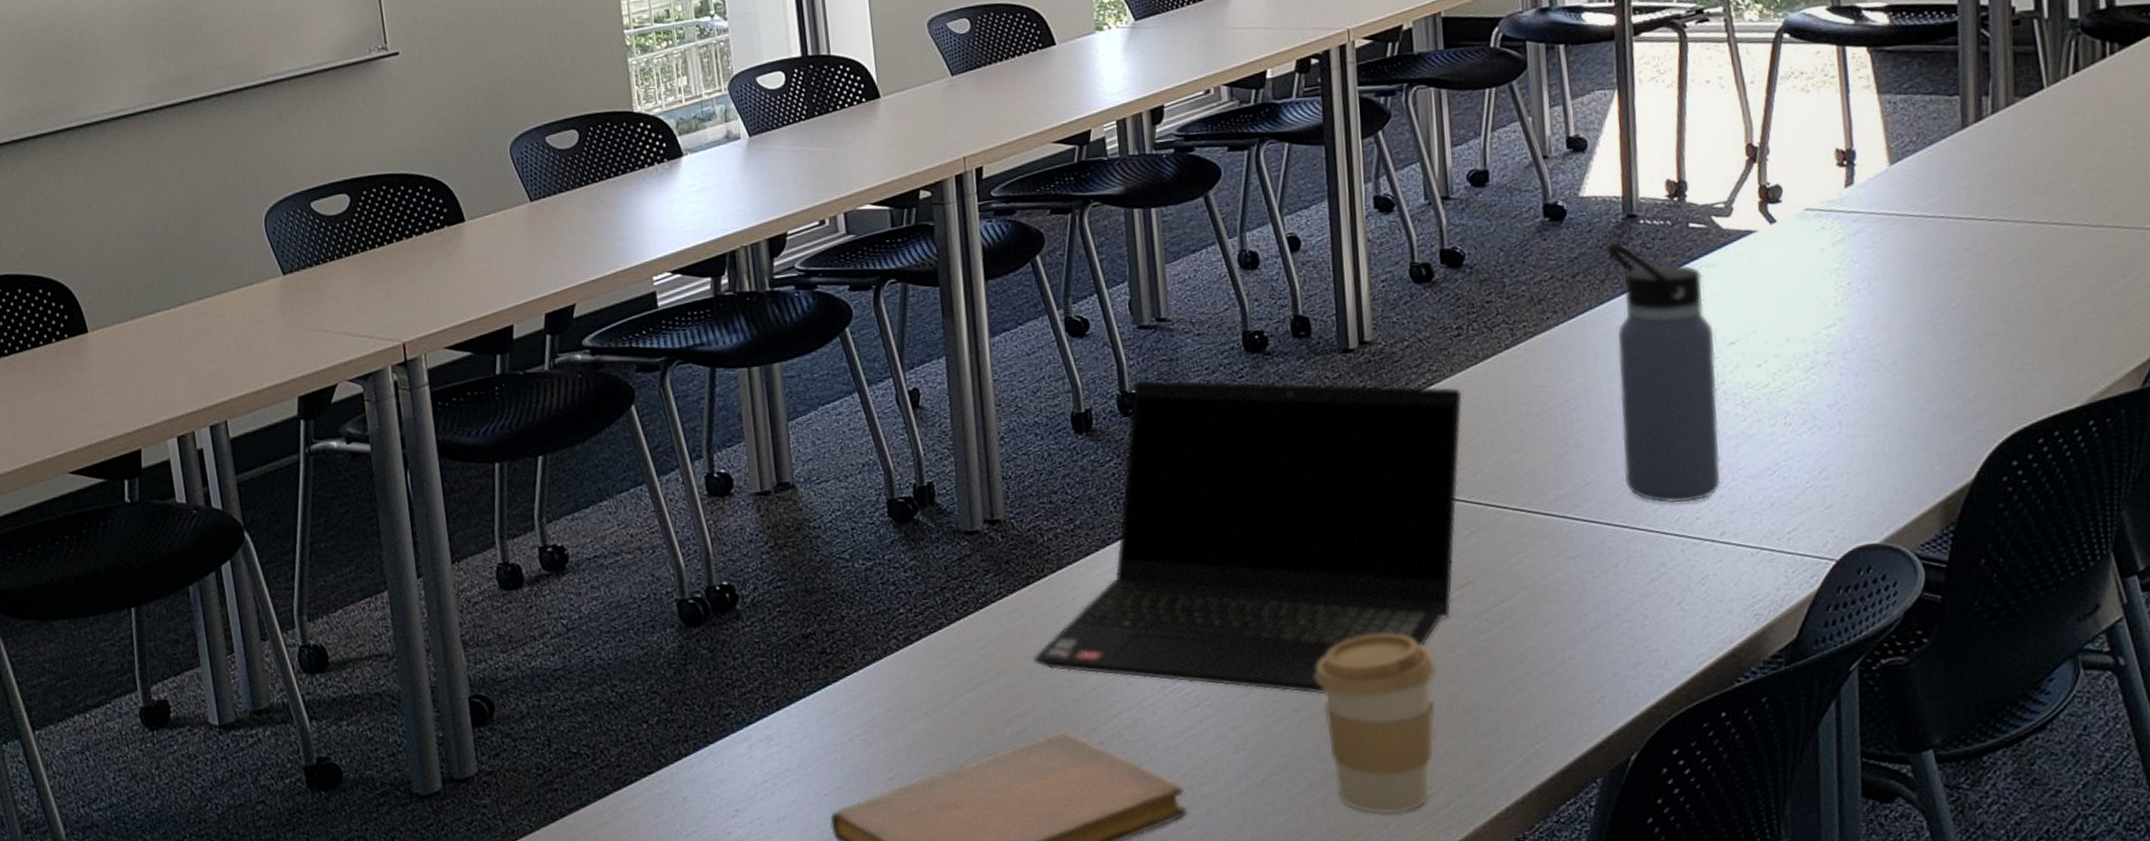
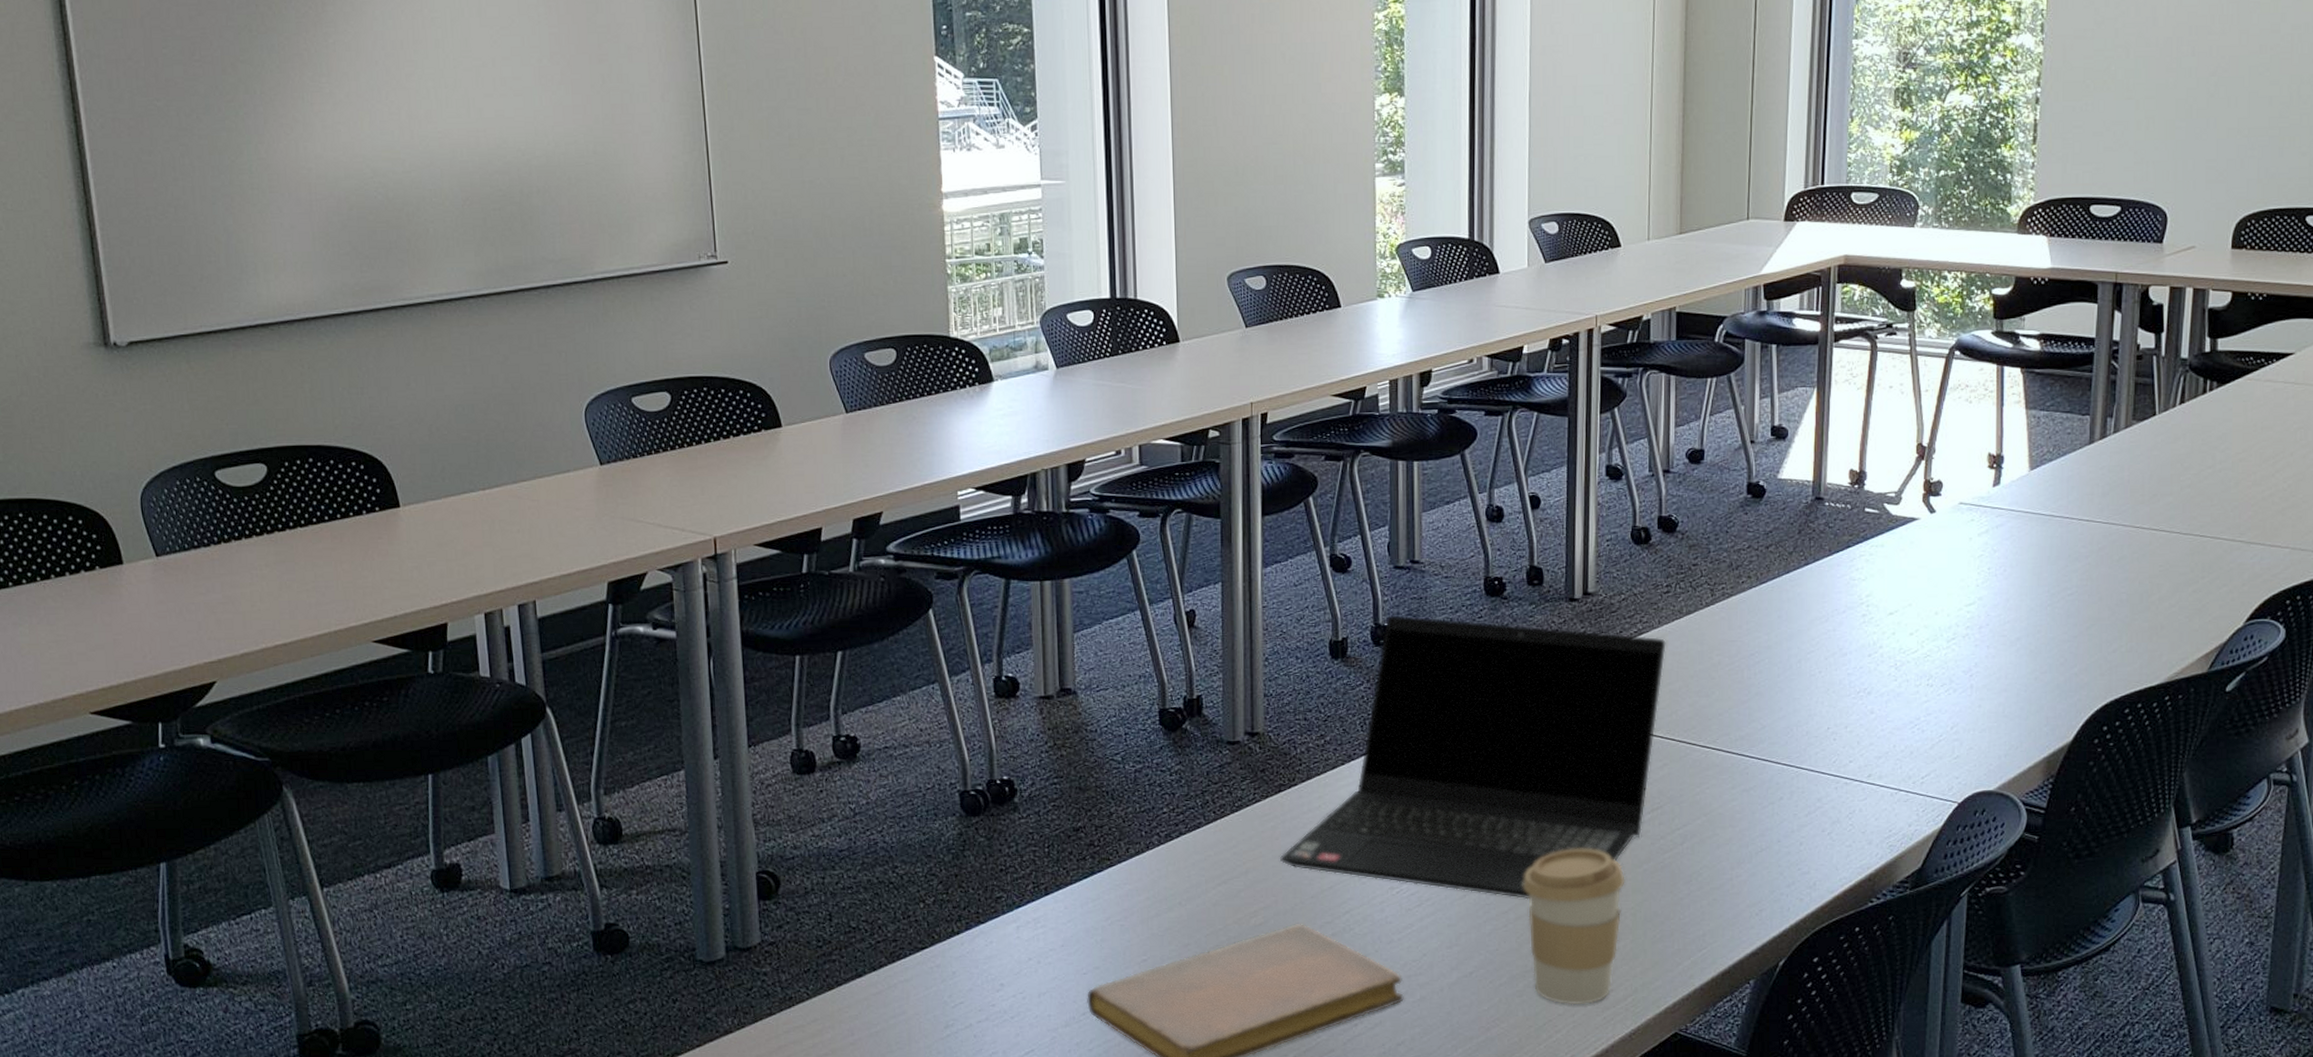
water bottle: present [1606,242,1721,503] -> none [1794,520,1877,748]

